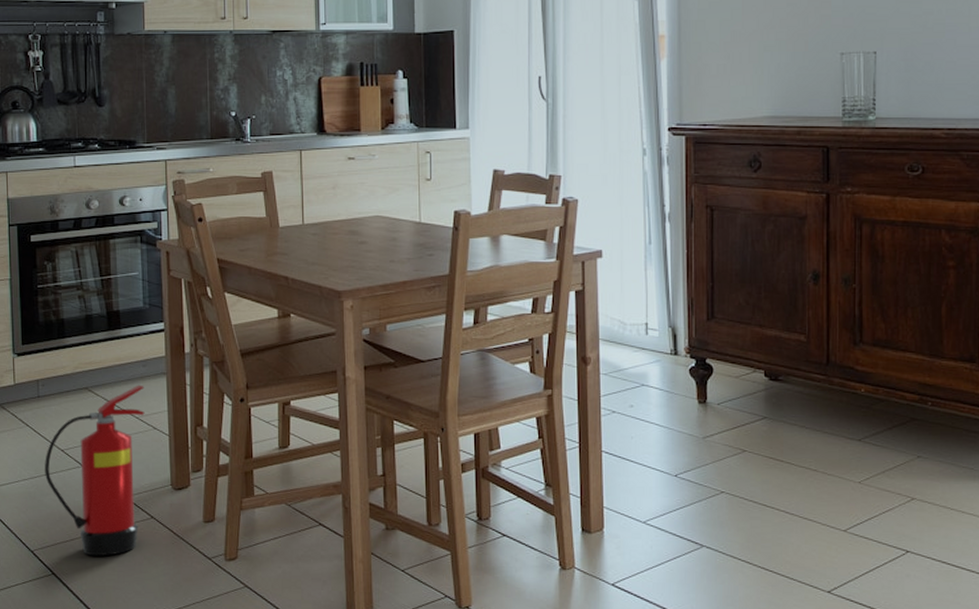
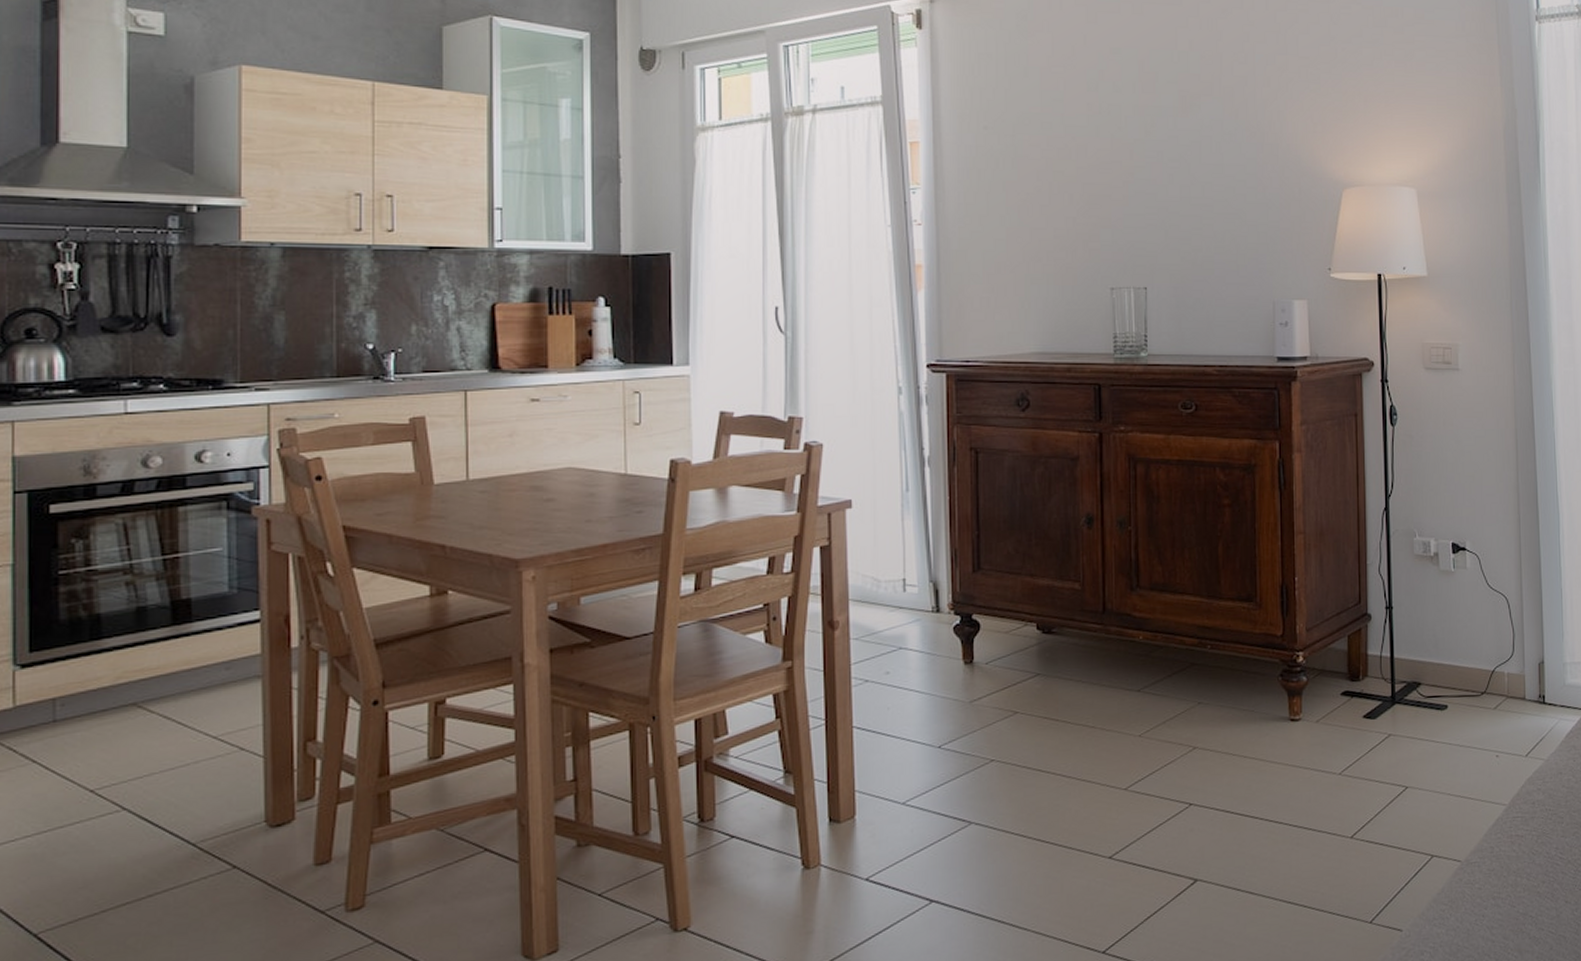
fire extinguisher: present [45,384,145,557] -> none [61,693,227,930]

